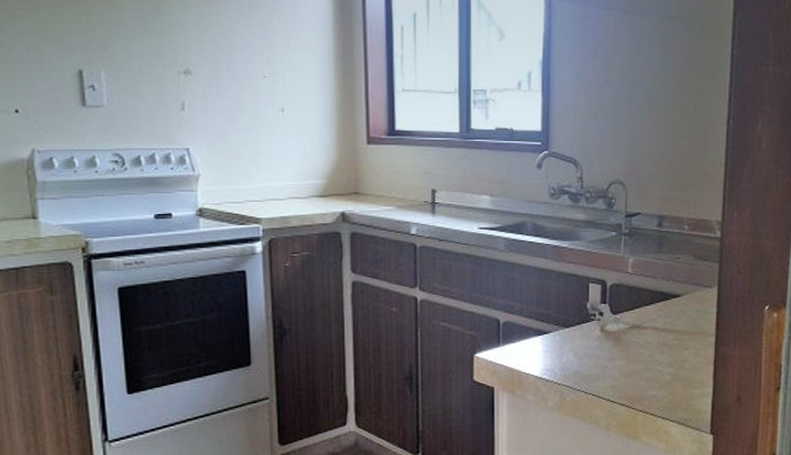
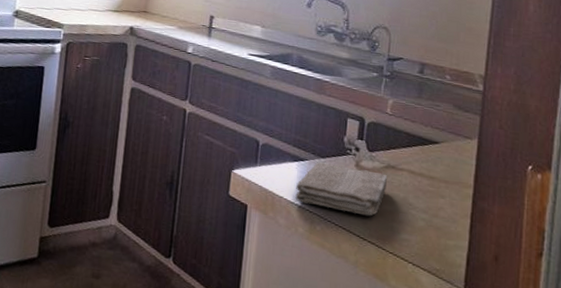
washcloth: none [542,332,632,379] -> present [295,162,387,217]

